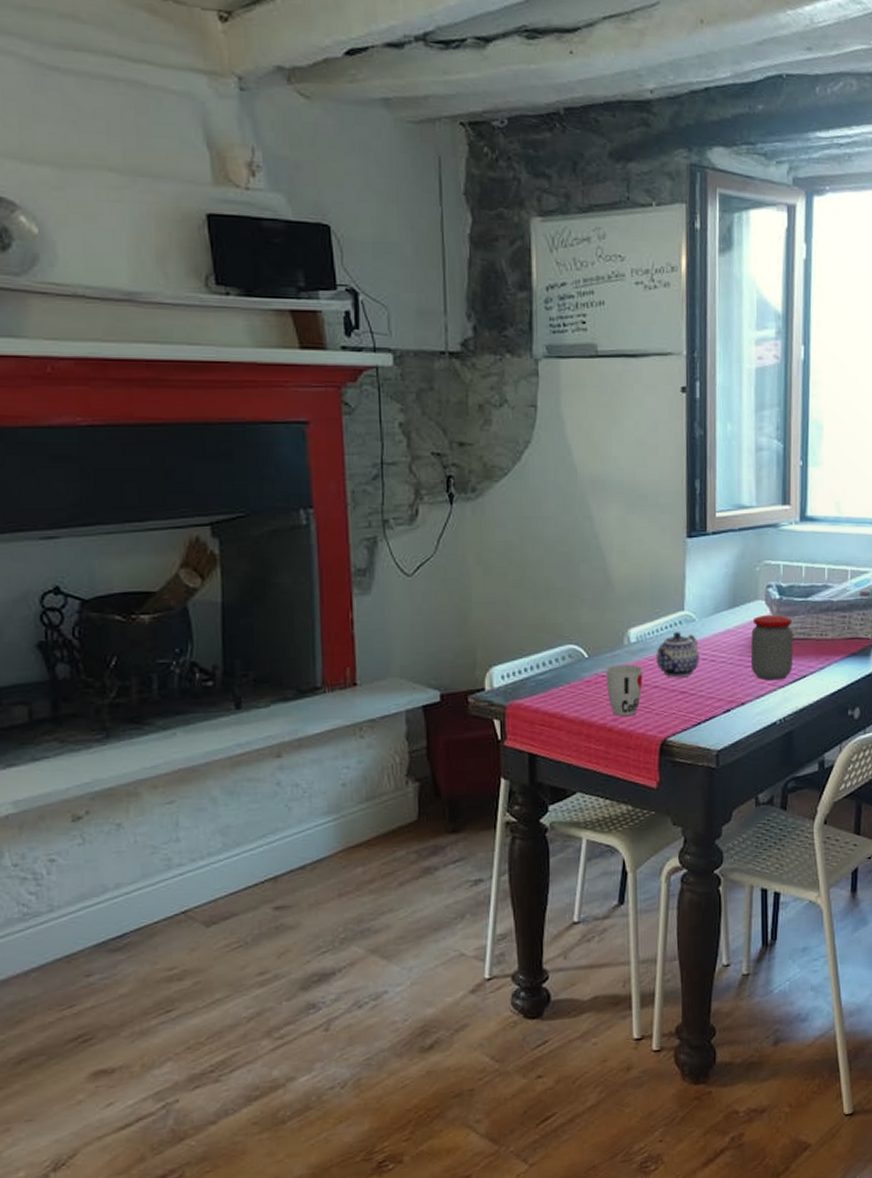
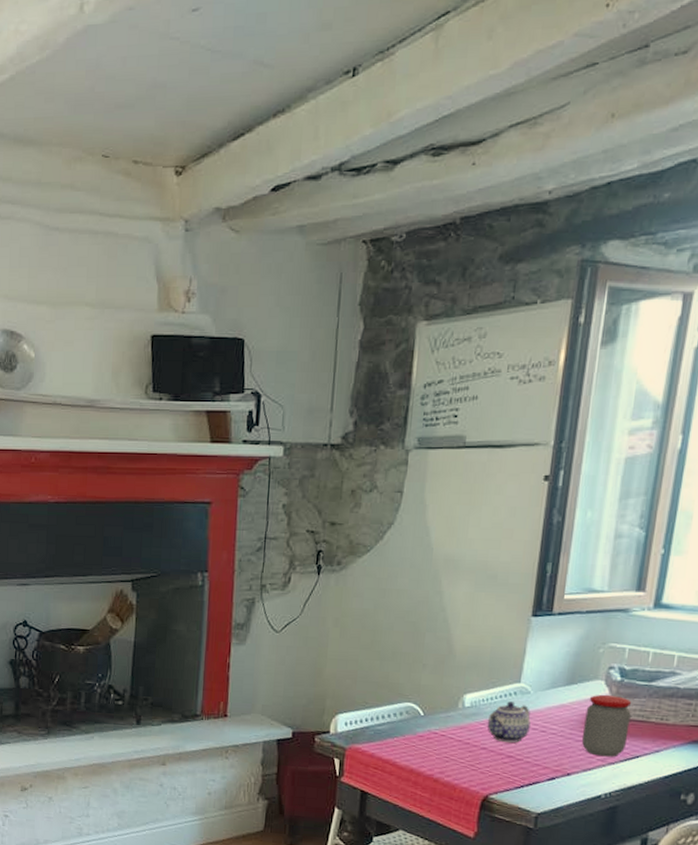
cup: present [606,664,643,716] -> none [437,725,474,771]

